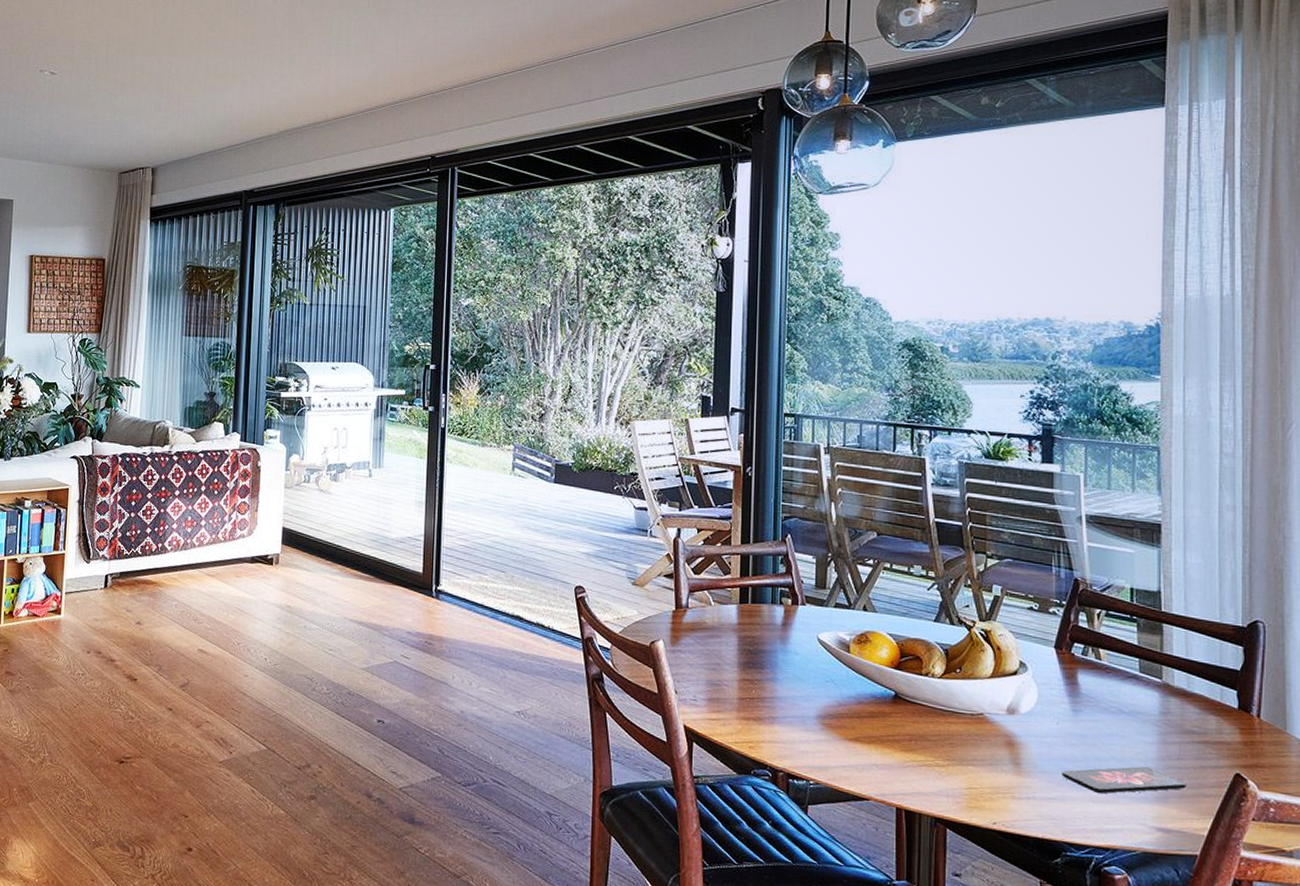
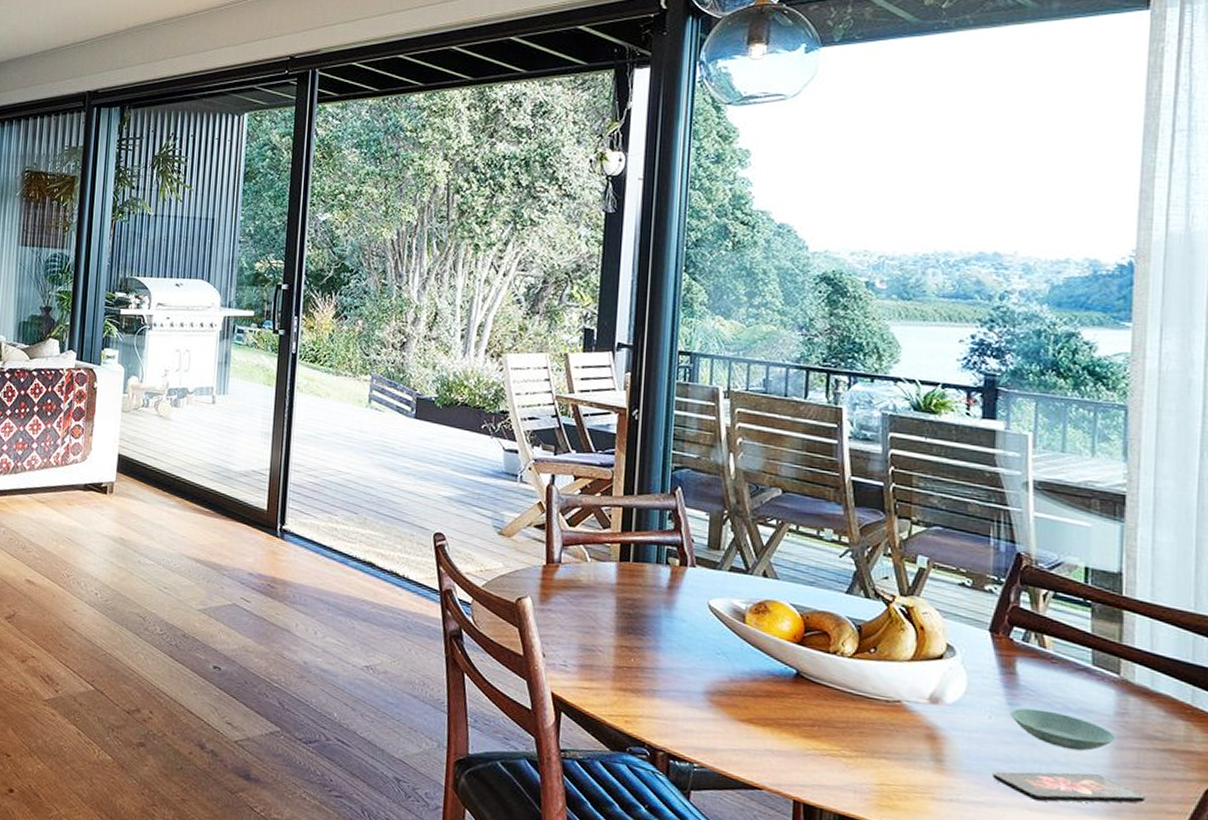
saucer: none [1074,713,1161,747] -> present [1009,708,1116,751]

